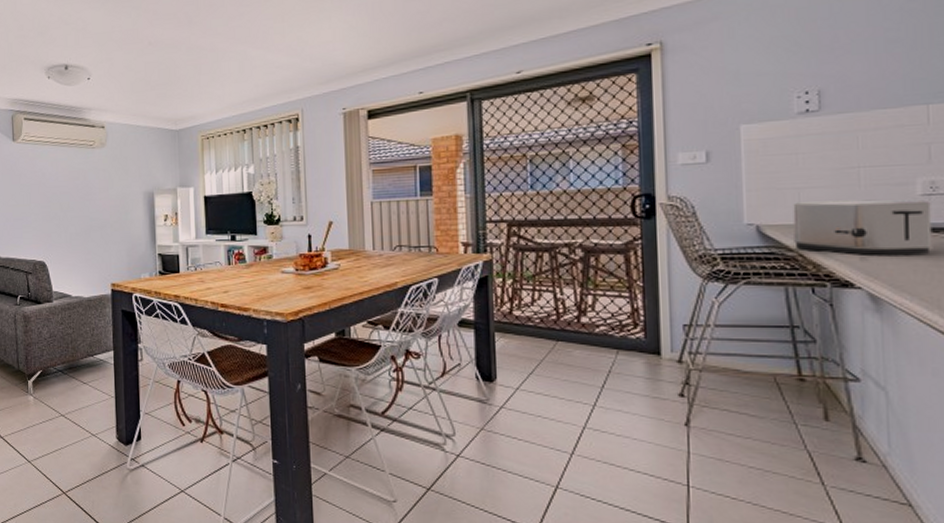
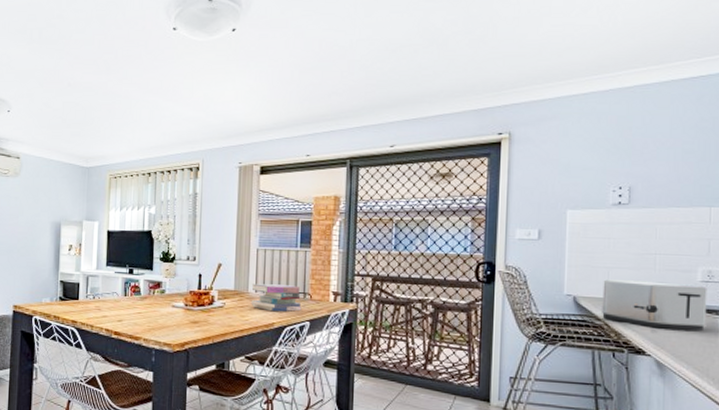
books: none [369,239,428,270] -> present [251,283,302,312]

